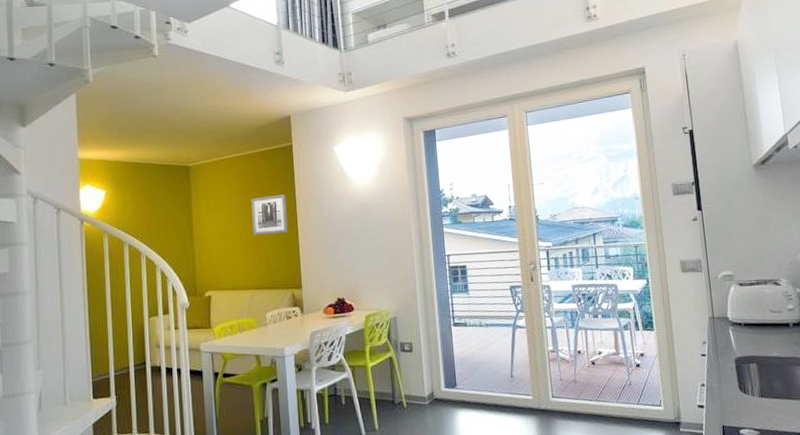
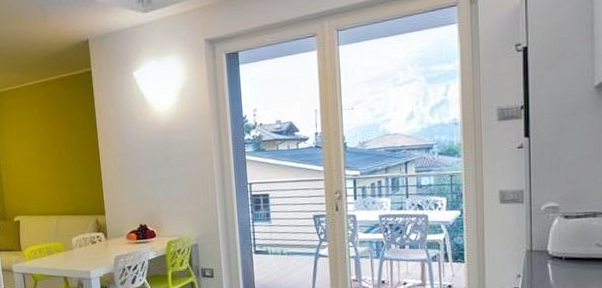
wall art: present [251,194,288,235] -> none [53,121,90,162]

